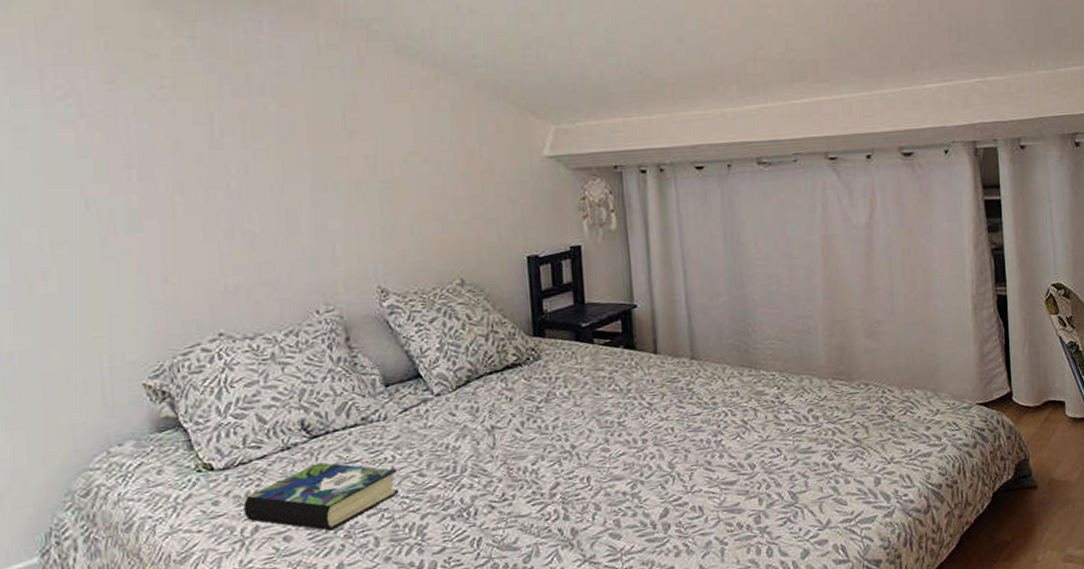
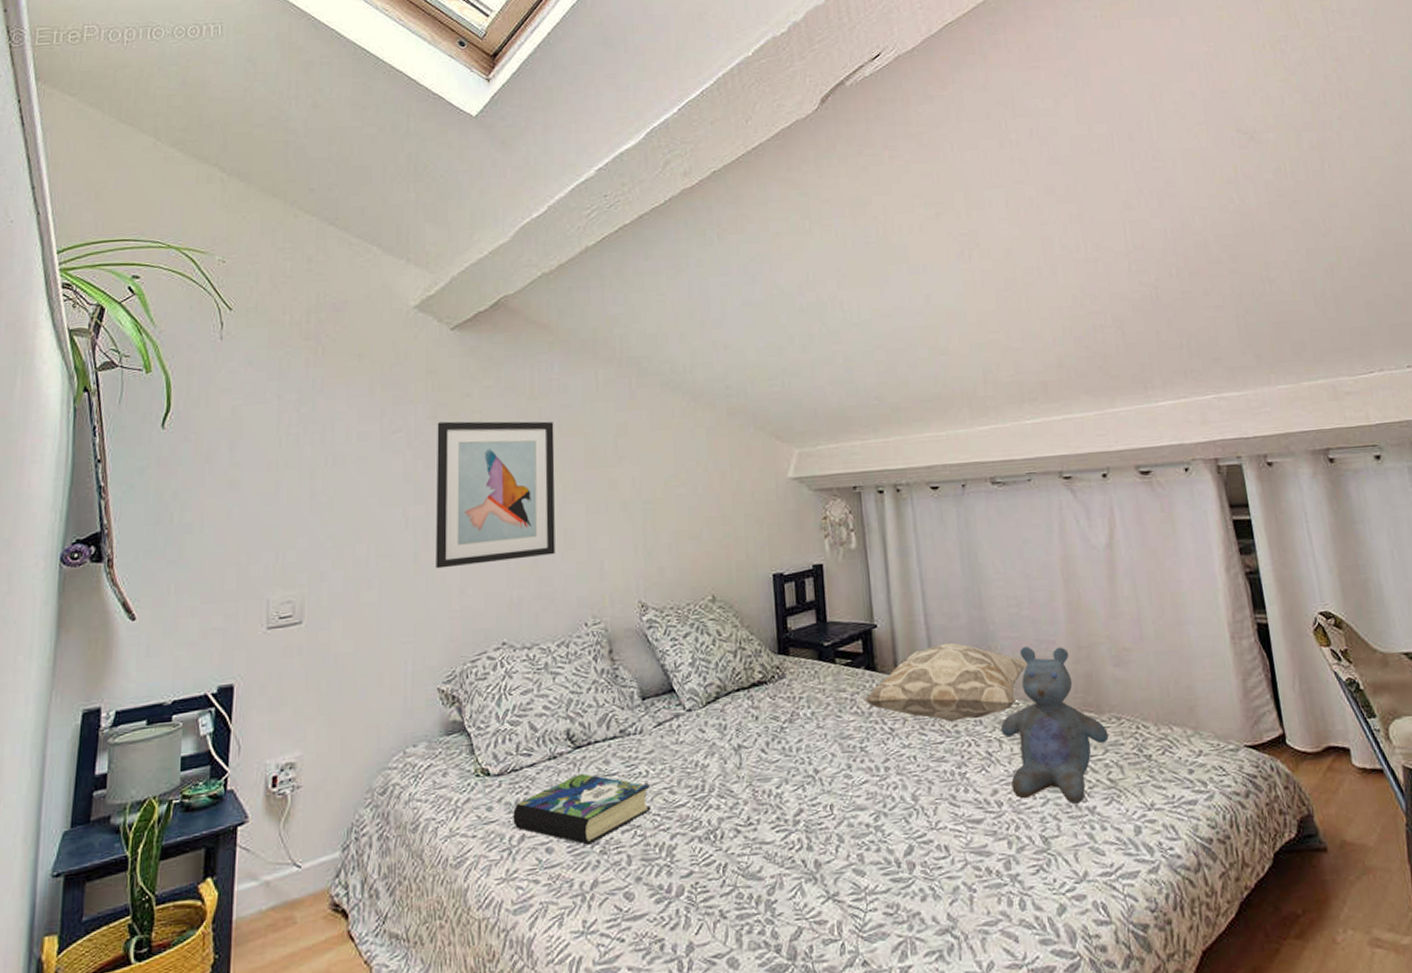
wall art: none [116,87,277,256] -> present [436,421,555,569]
decorative pillow: none [622,320,786,395] -> present [864,642,1029,722]
stuffed bear: none [757,321,857,463] -> present [1001,647,1109,805]

